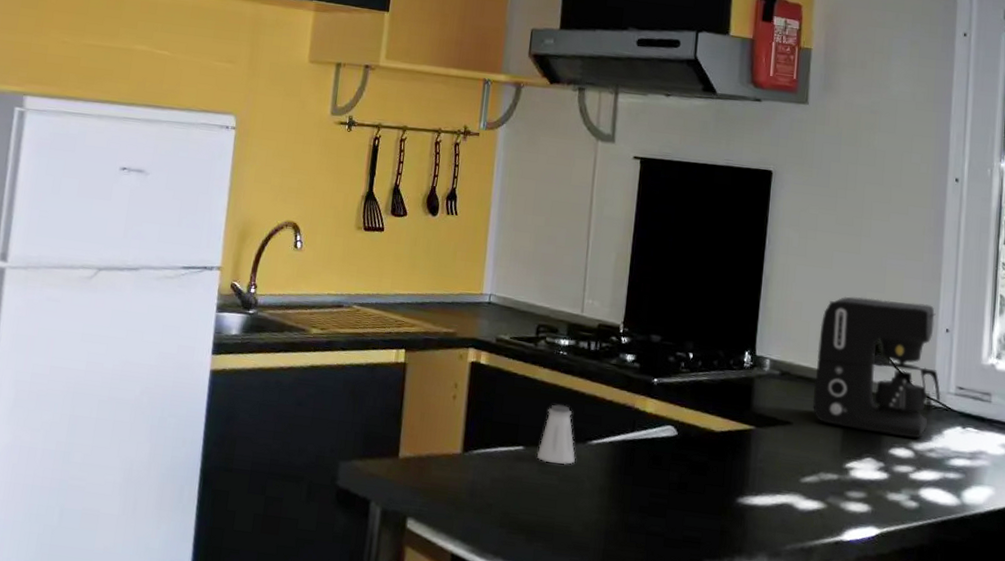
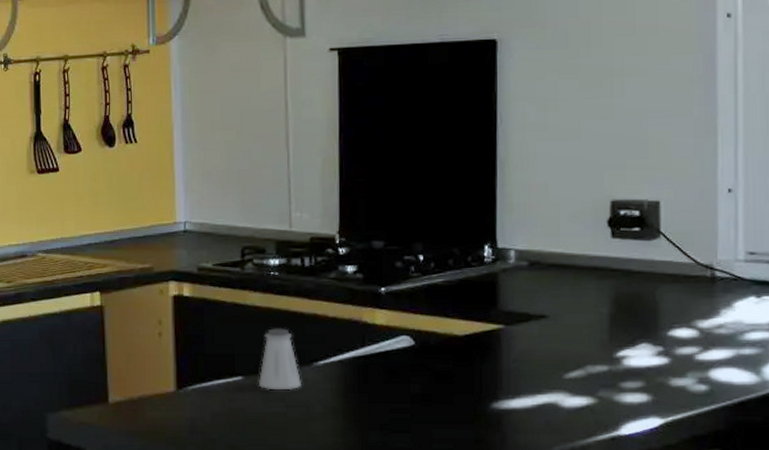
coffee maker: present [812,296,941,439] -> none [570,164,728,316]

